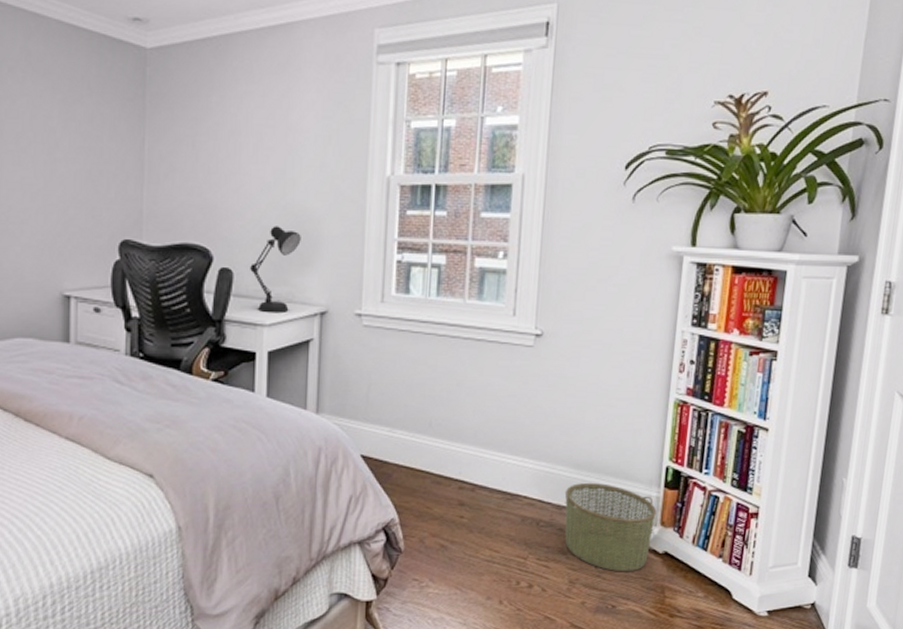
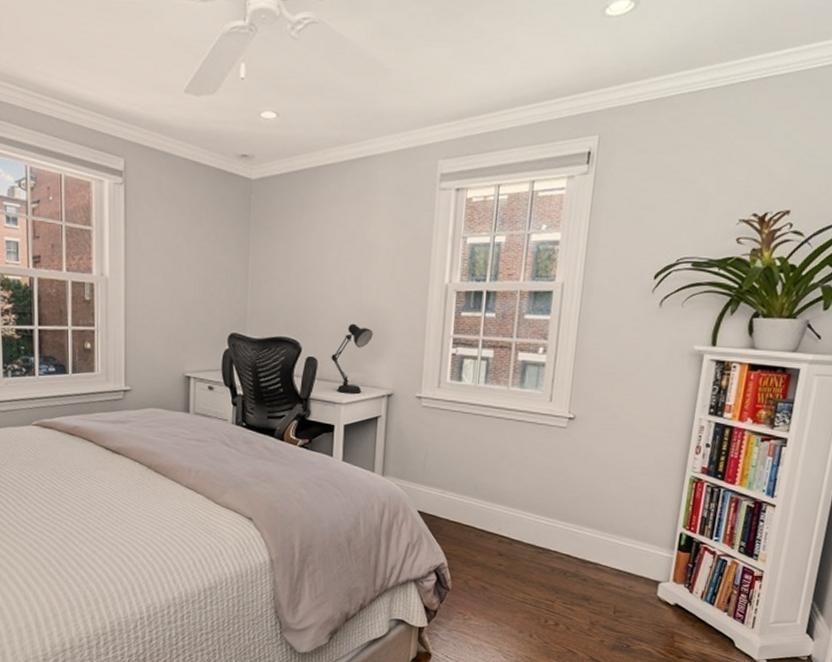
basket: present [564,483,657,572] -> none [588,543,670,619]

